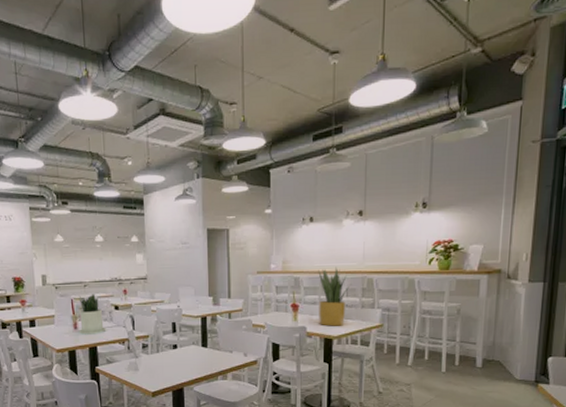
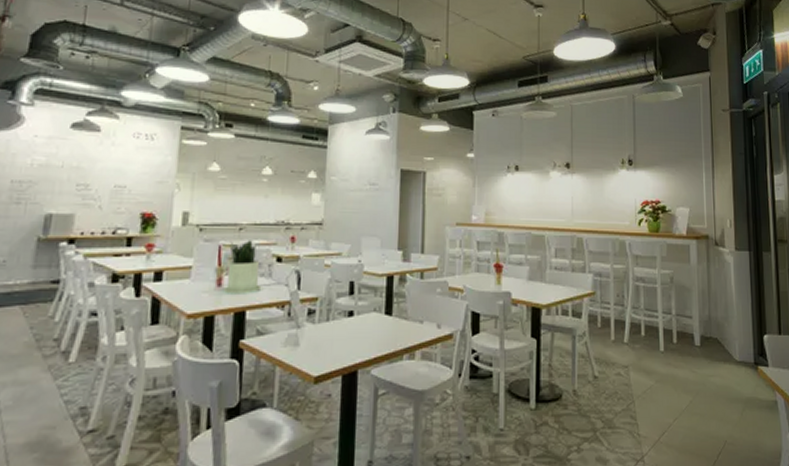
planter: present [318,266,352,326] -> none [524,222,561,293]

